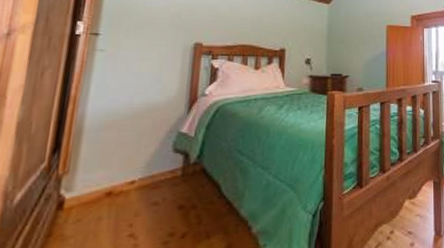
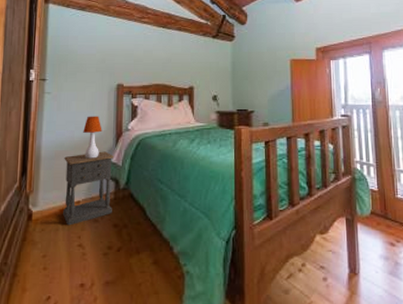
nightstand: none [110,120,186,213] -> present [63,151,115,226]
table lamp: none [146,78,172,129] -> present [83,116,102,159]

